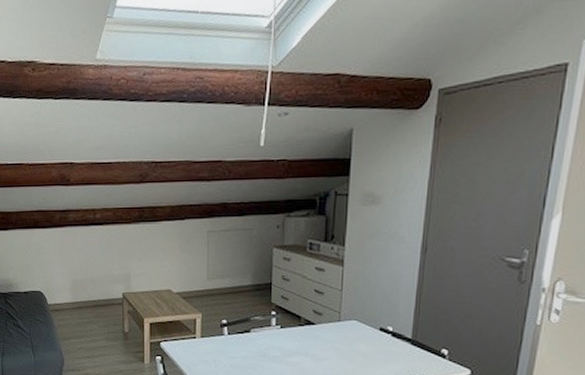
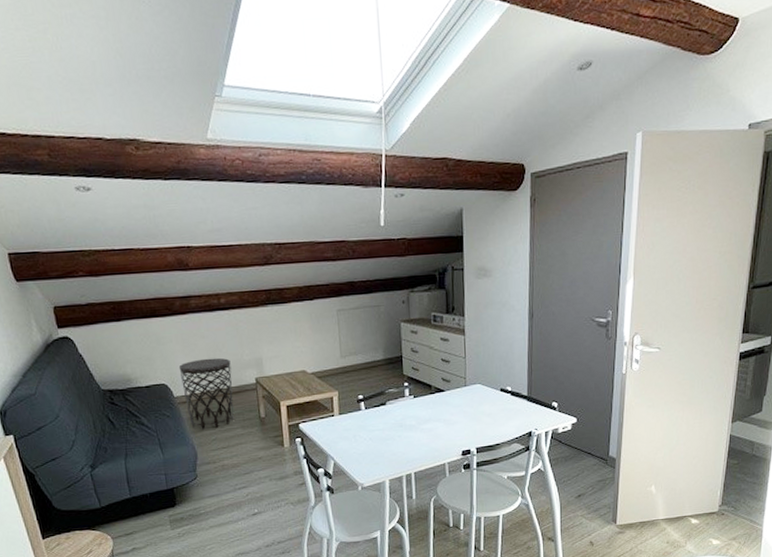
side table: none [54,270,101,338] -> present [178,357,234,430]

